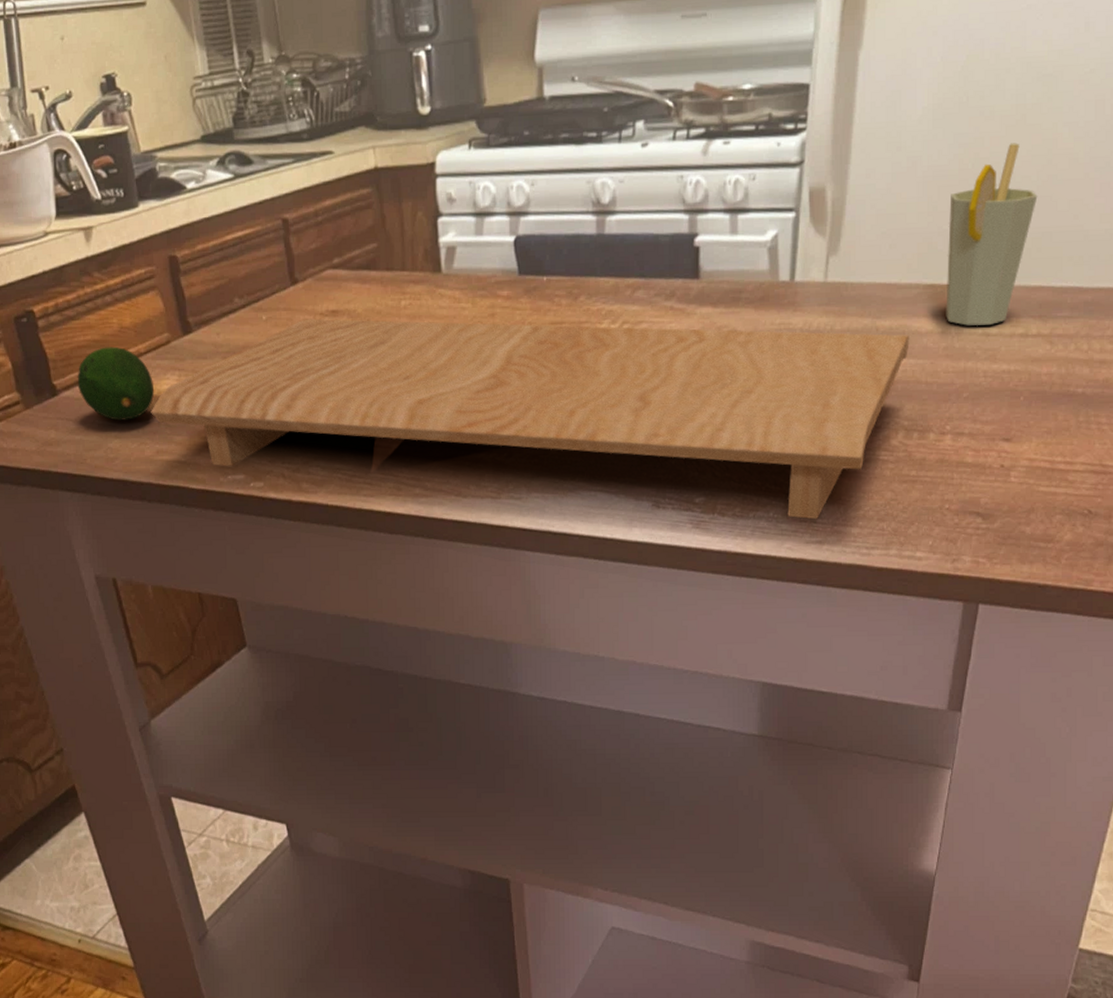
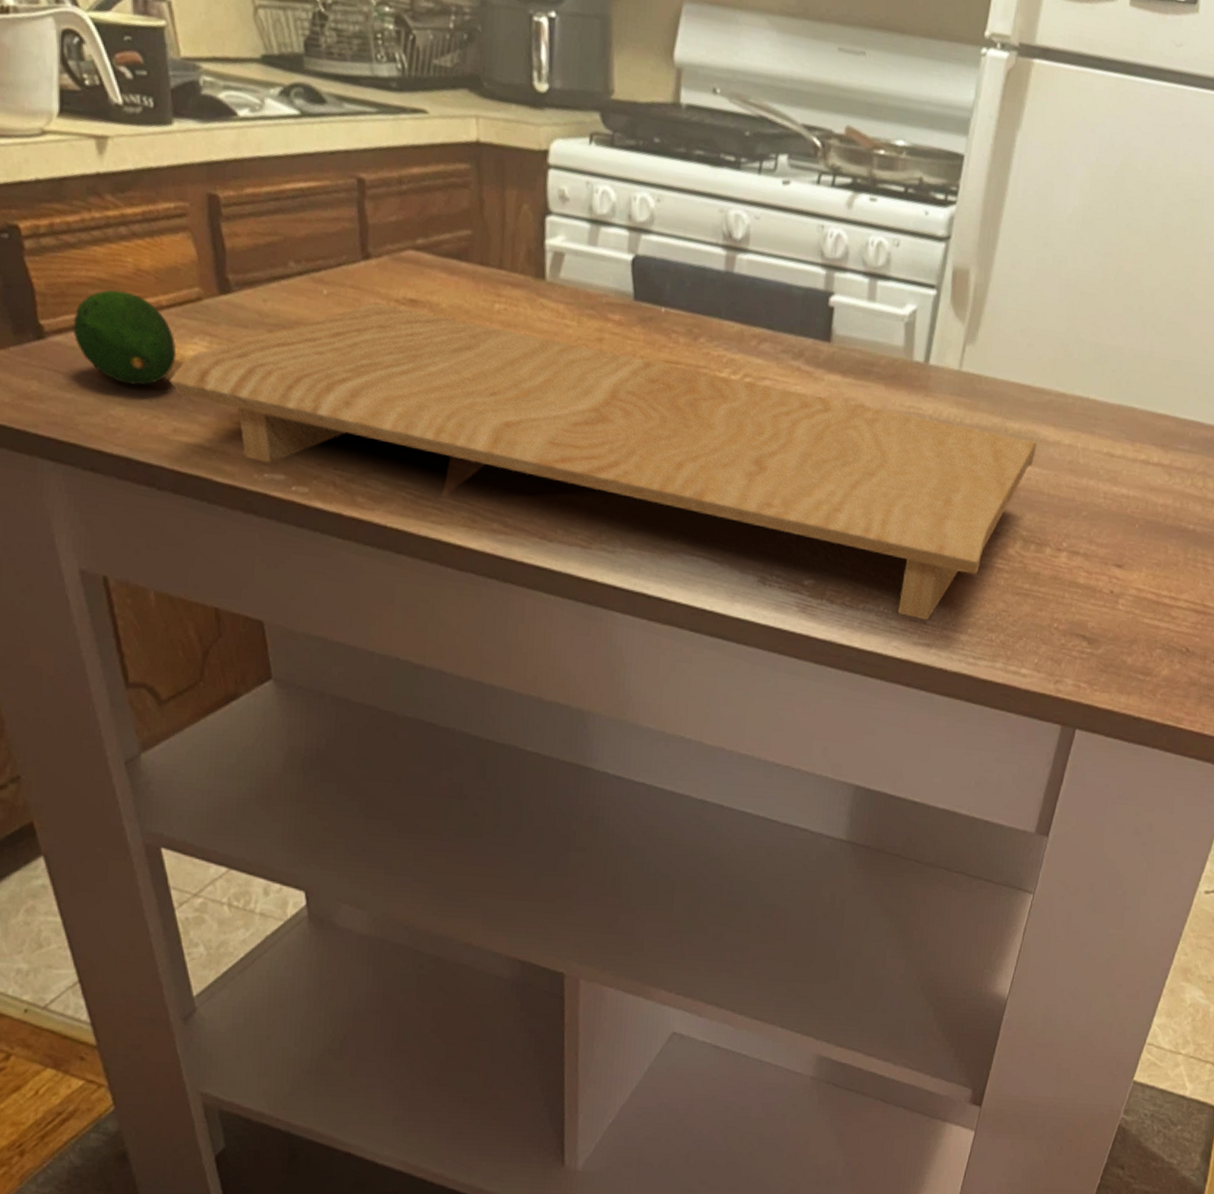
cup: present [946,143,1038,326] -> none [1074,262,1173,446]

